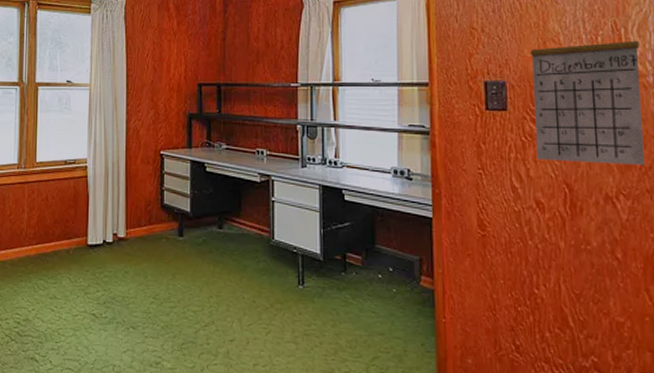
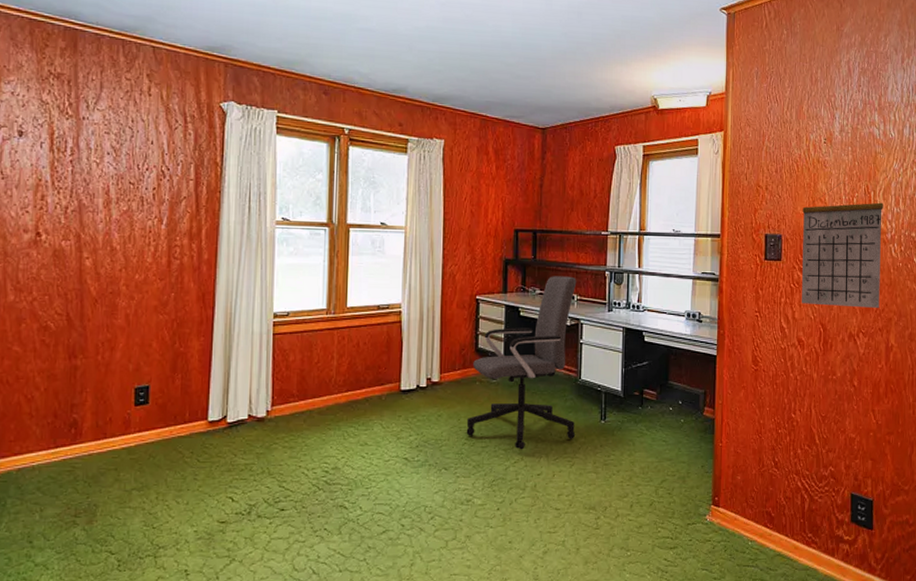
office chair: none [153,130,271,313] -> present [466,276,577,450]

